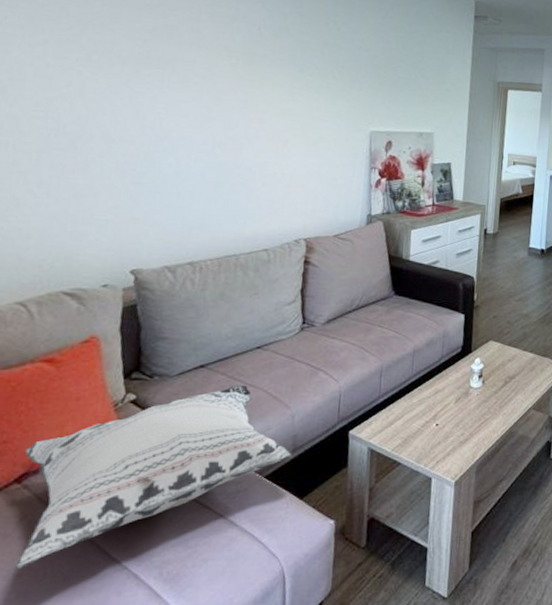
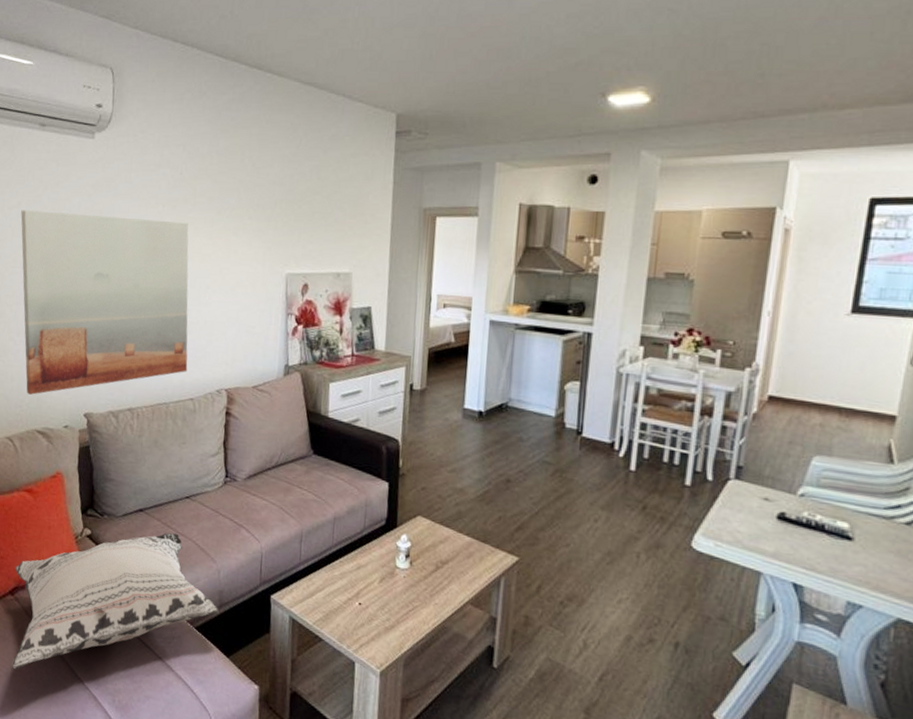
wall art: none [48,48,267,253] -> present [21,210,189,395]

